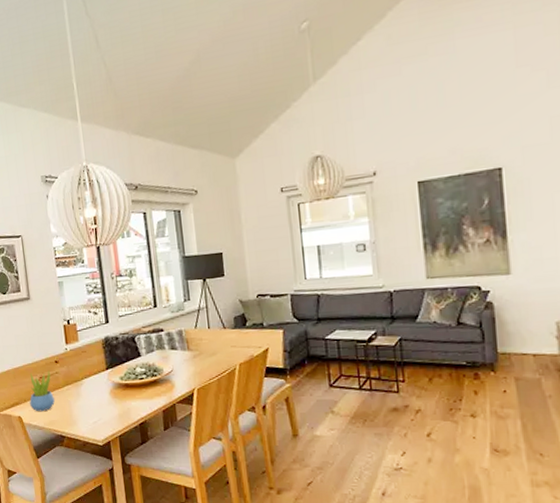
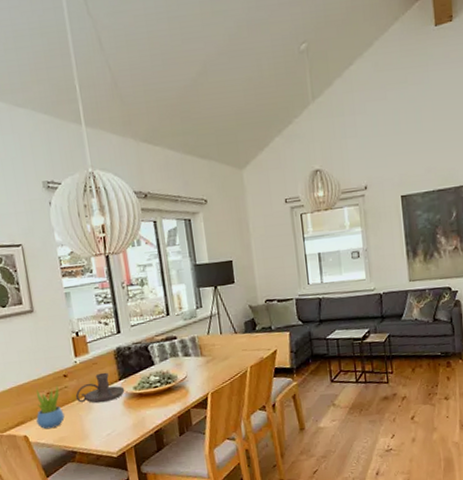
candle holder: none [65,361,112,391] -> present [75,372,125,404]

